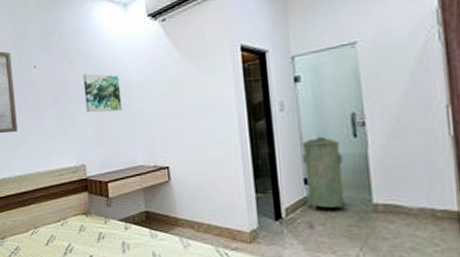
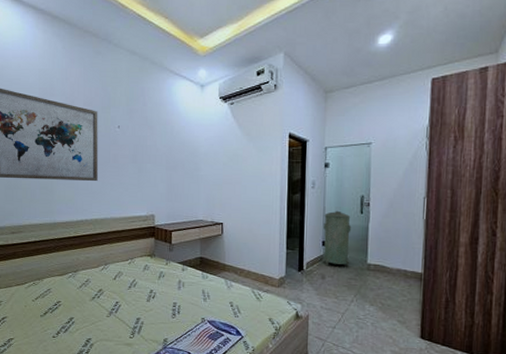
wall art: present [83,73,122,113] -> none [160,139,191,174]

